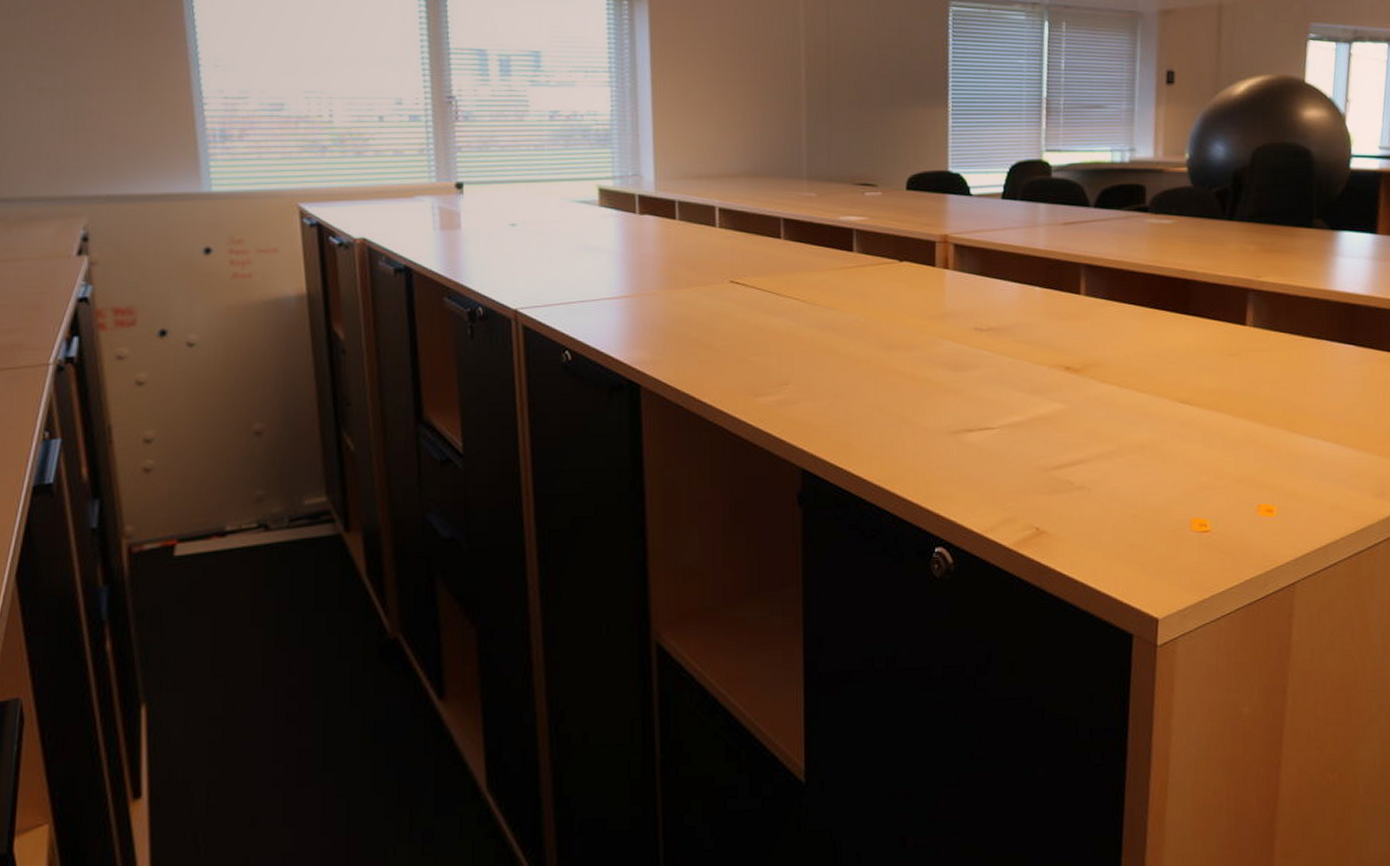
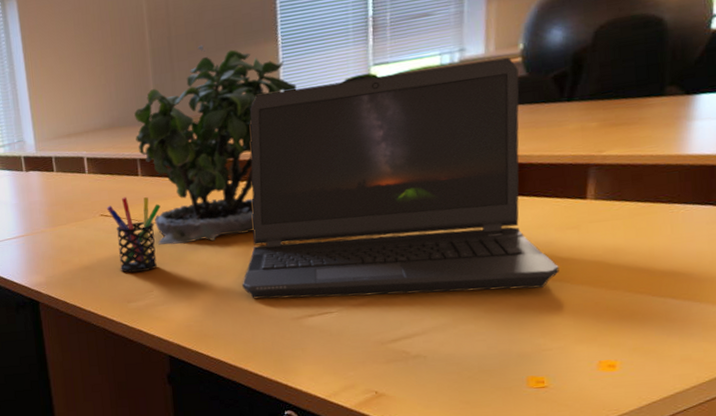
pen holder: none [739,262,804,359] -> present [107,197,161,273]
potted plant: none [781,95,966,330] -> present [134,44,297,245]
laptop computer: none [894,163,1221,418] -> present [242,57,559,299]

